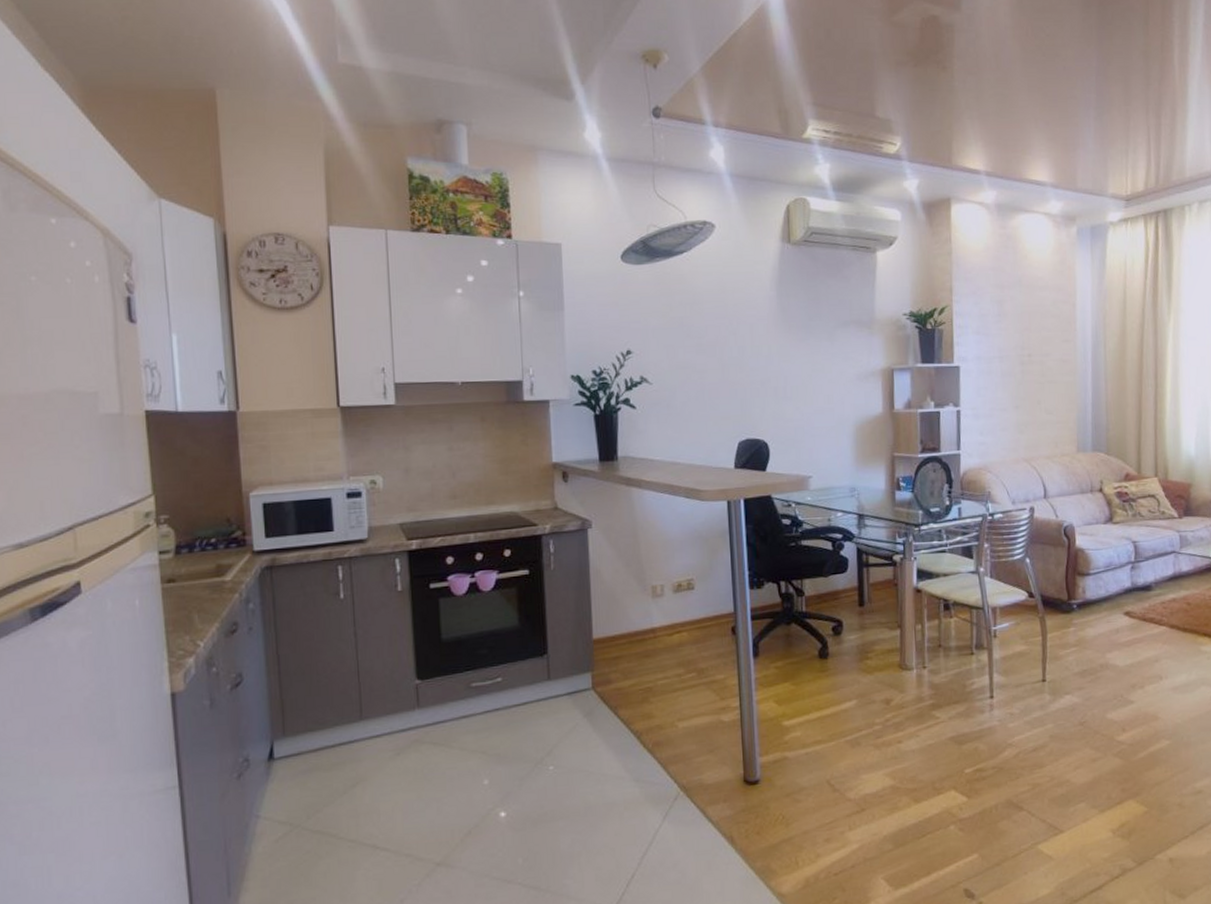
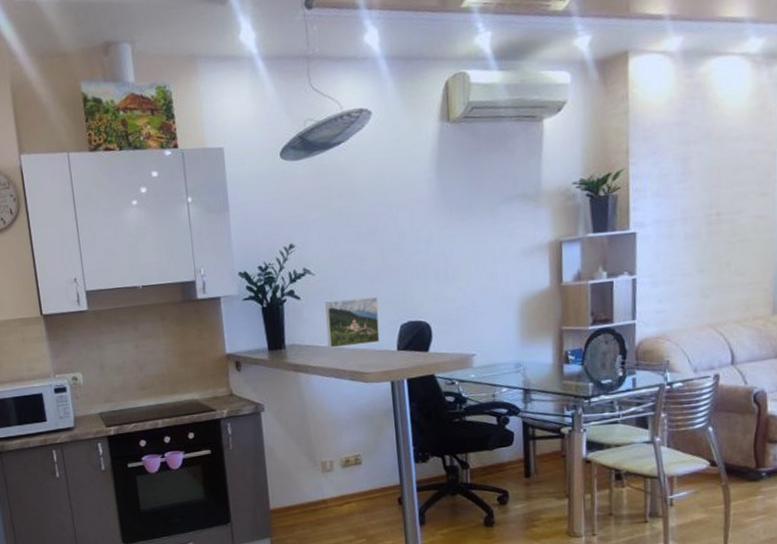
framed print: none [662,411,717,462] -> present [325,296,380,348]

